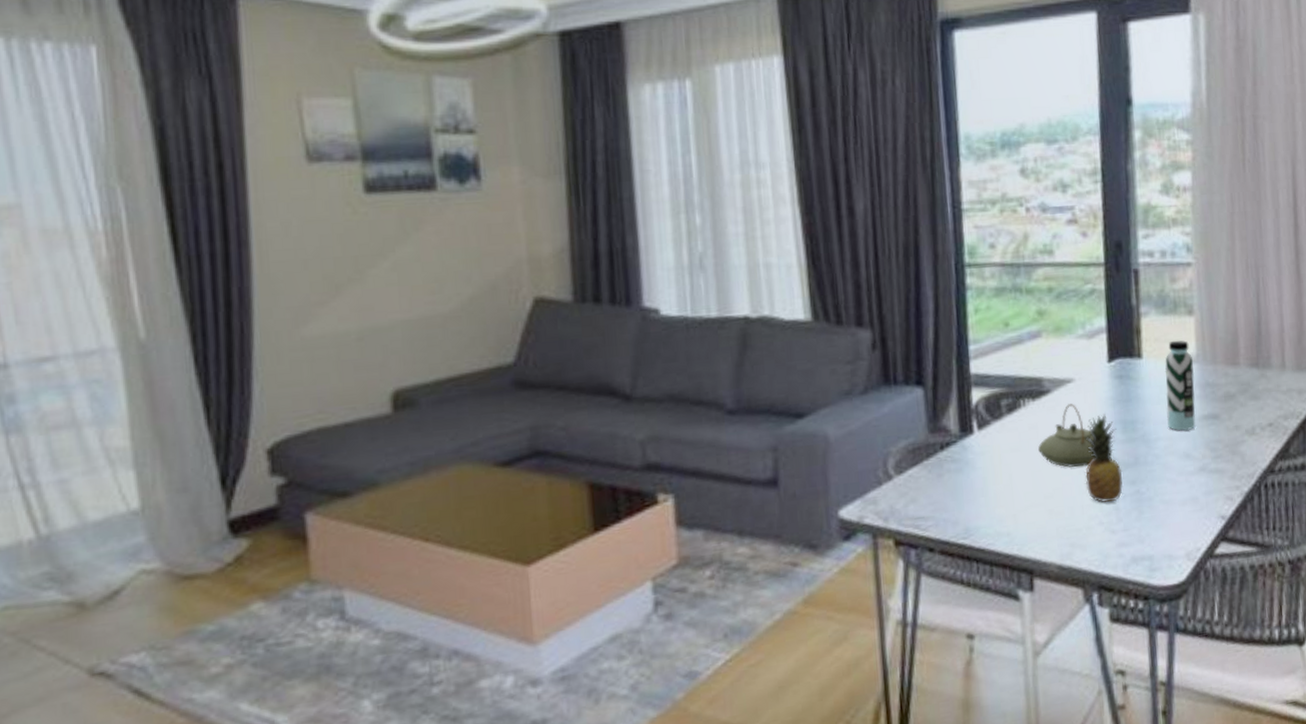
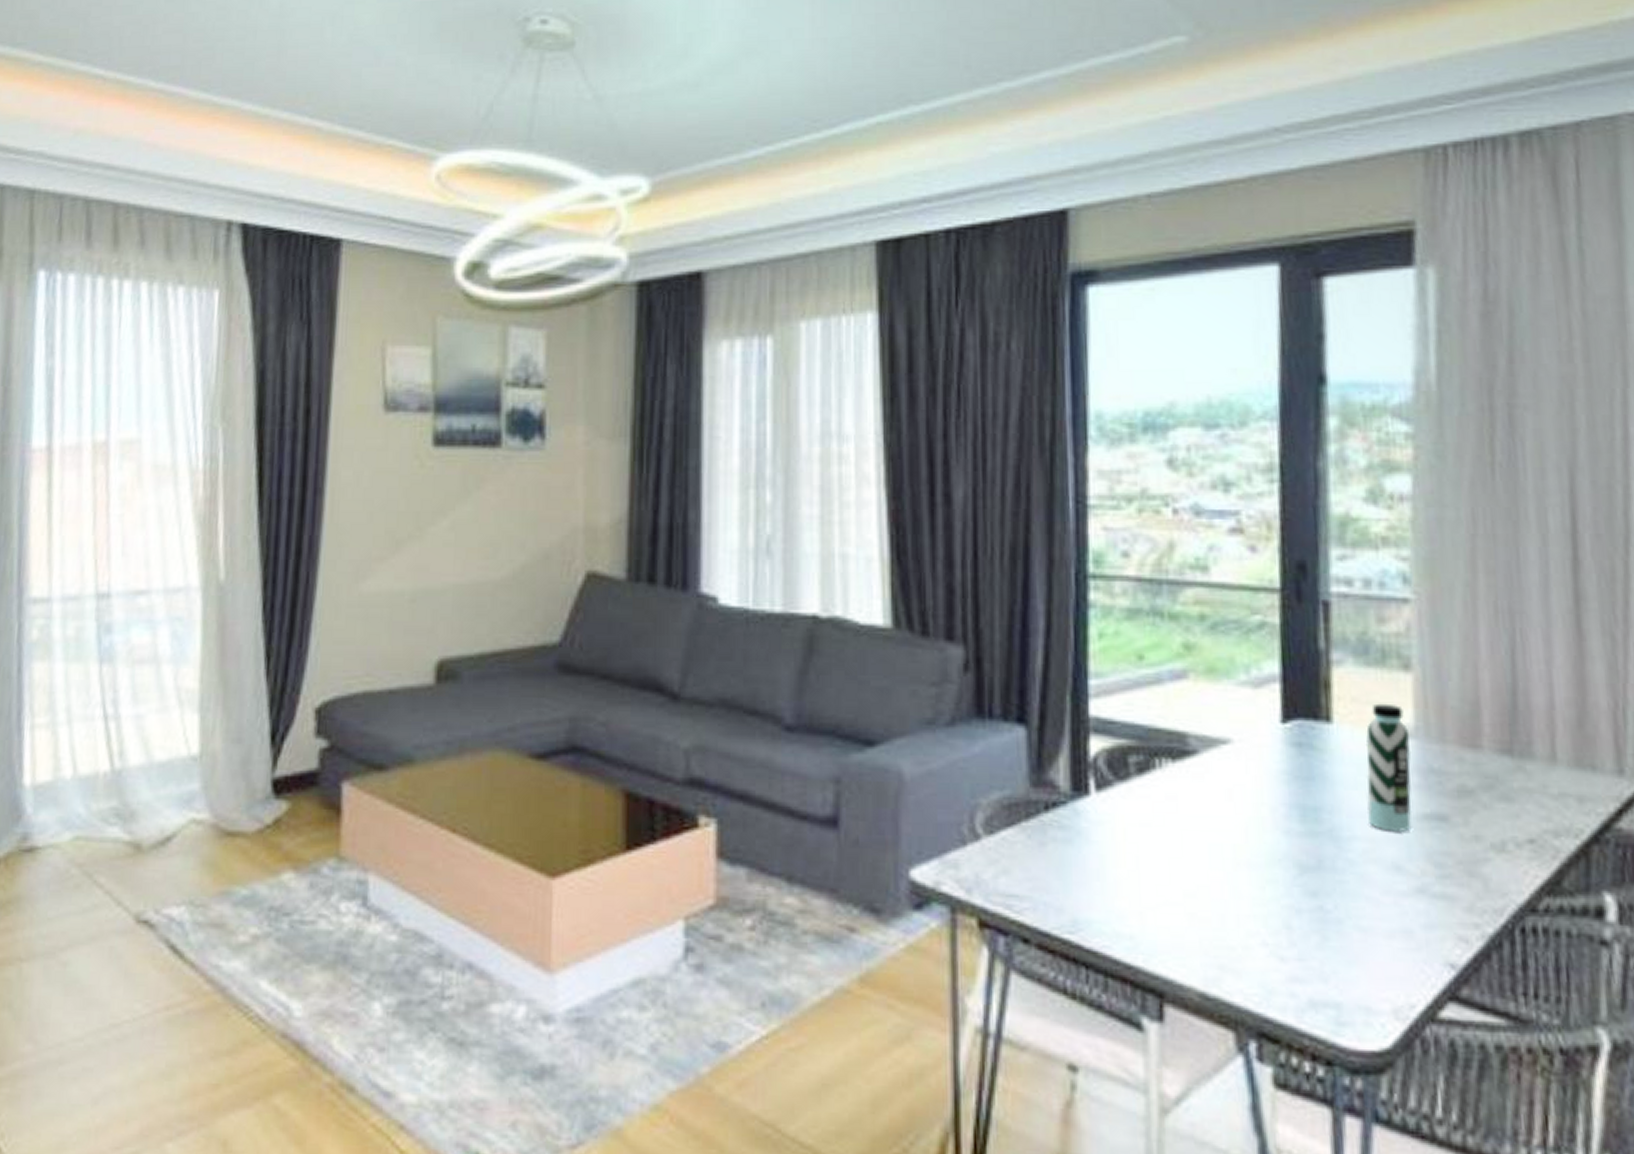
teapot: present [1038,403,1095,468] -> none [1178,773,1259,861]
fruit: present [1085,414,1124,503] -> none [1243,792,1300,917]

